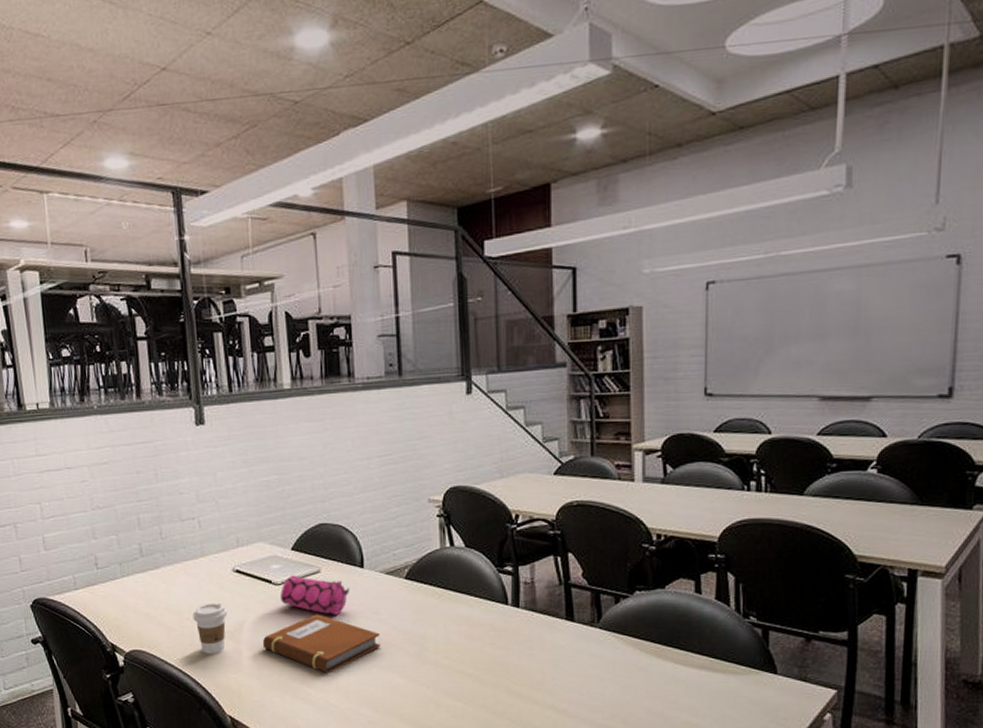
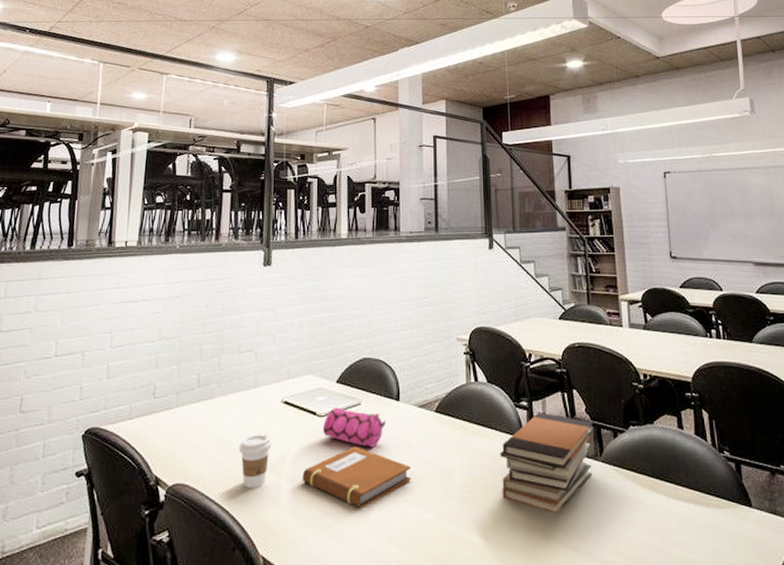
book stack: none [480,577,592,679] -> present [500,411,594,513]

